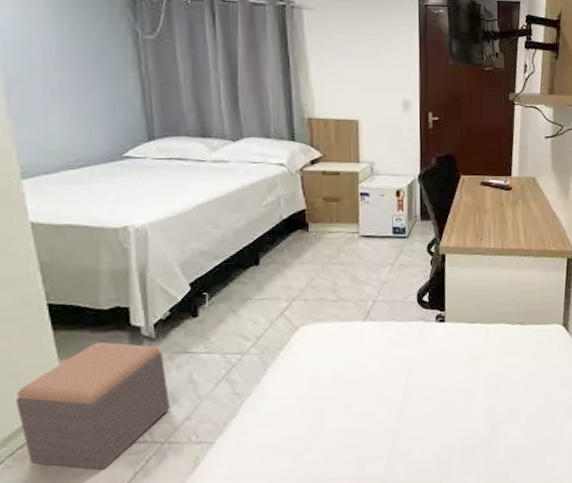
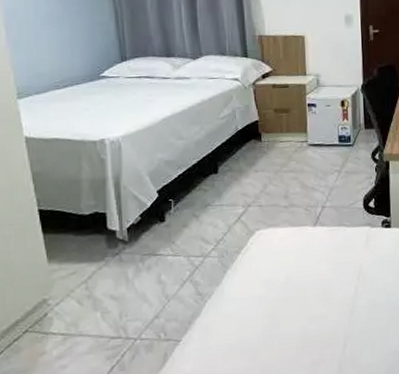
footstool: present [16,341,171,470] -> none [13,244,142,363]

